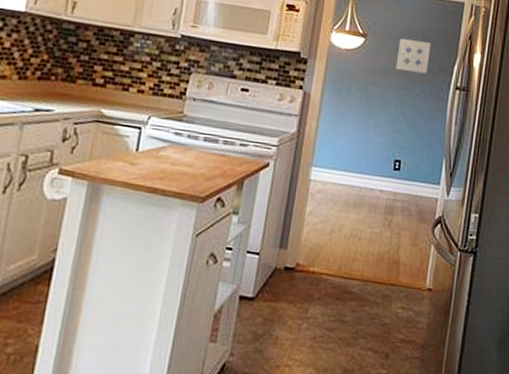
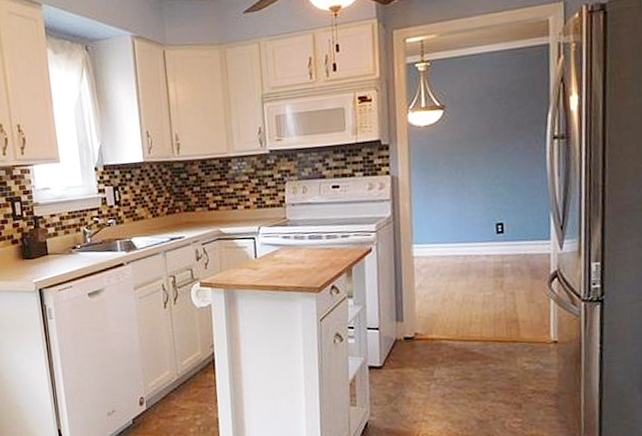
wall art: present [395,38,431,74] -> none [481,97,518,134]

